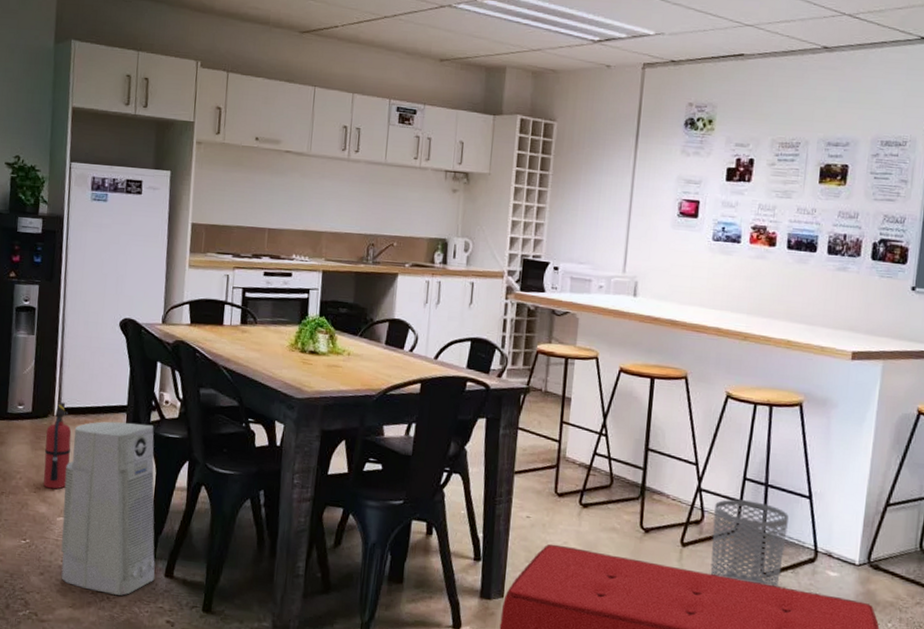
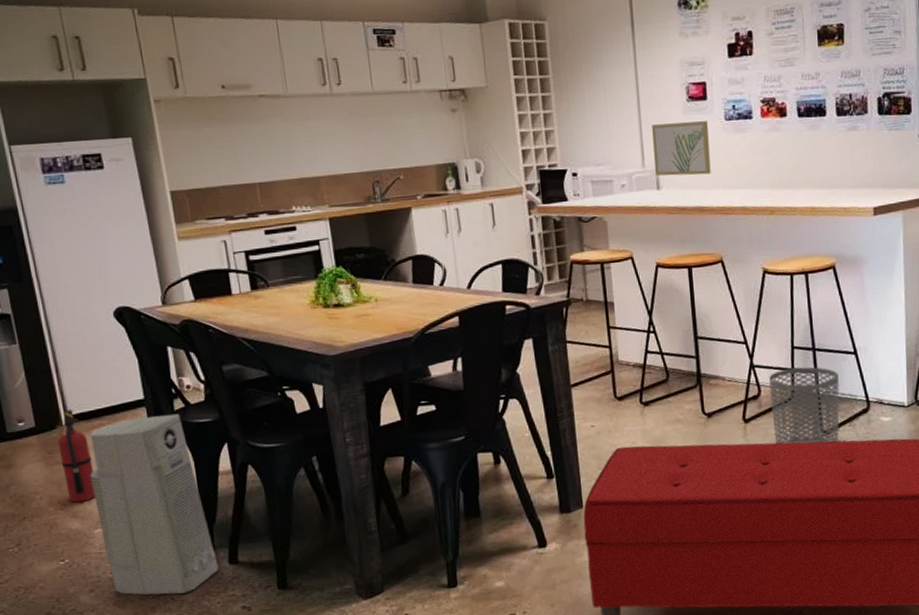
wall art: none [634,233,695,290] -> present [652,121,711,176]

